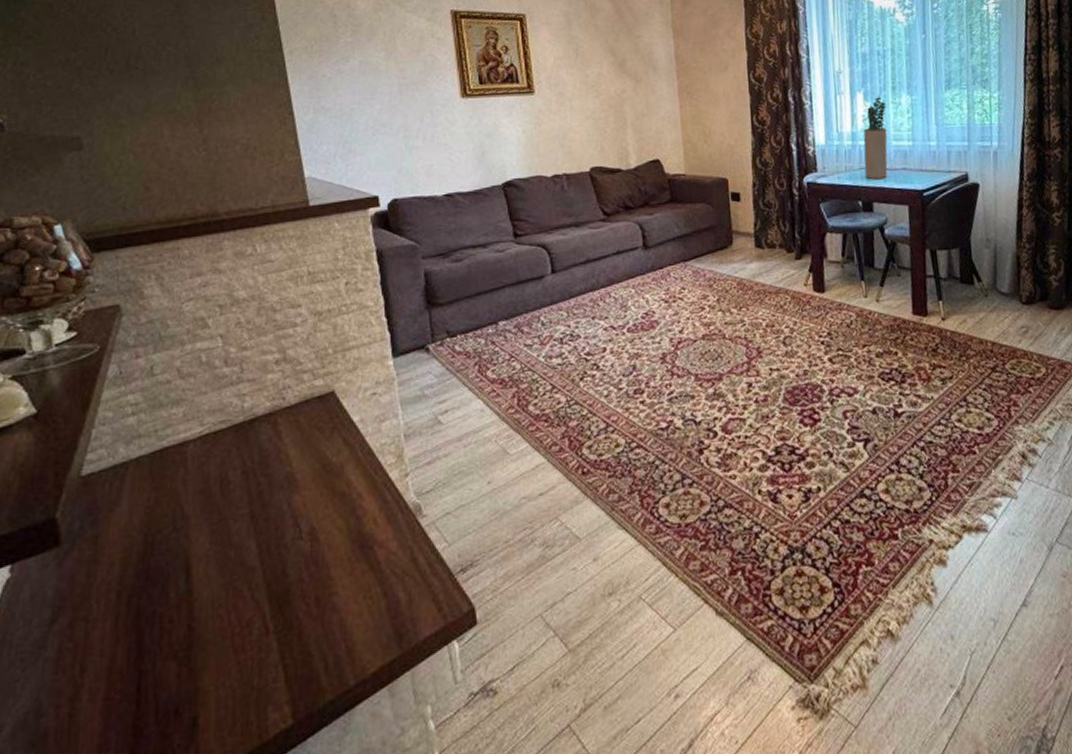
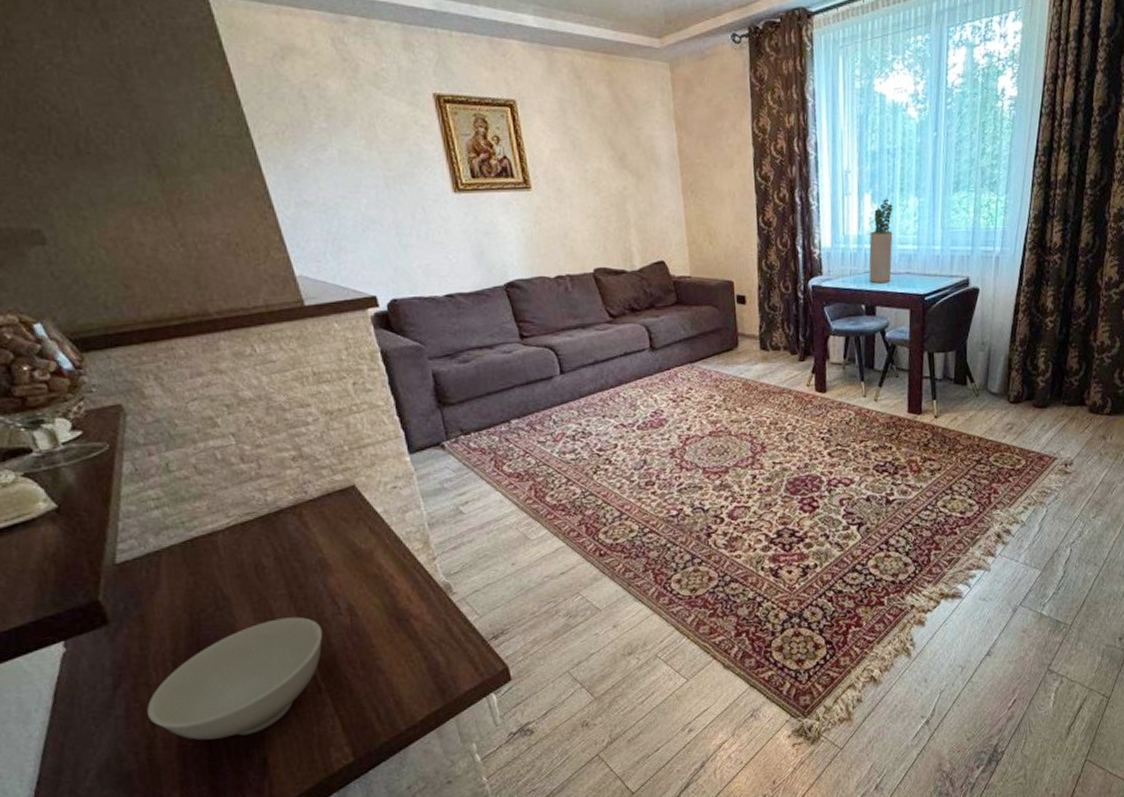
bowl: none [79,541,280,692] -> present [147,616,323,741]

